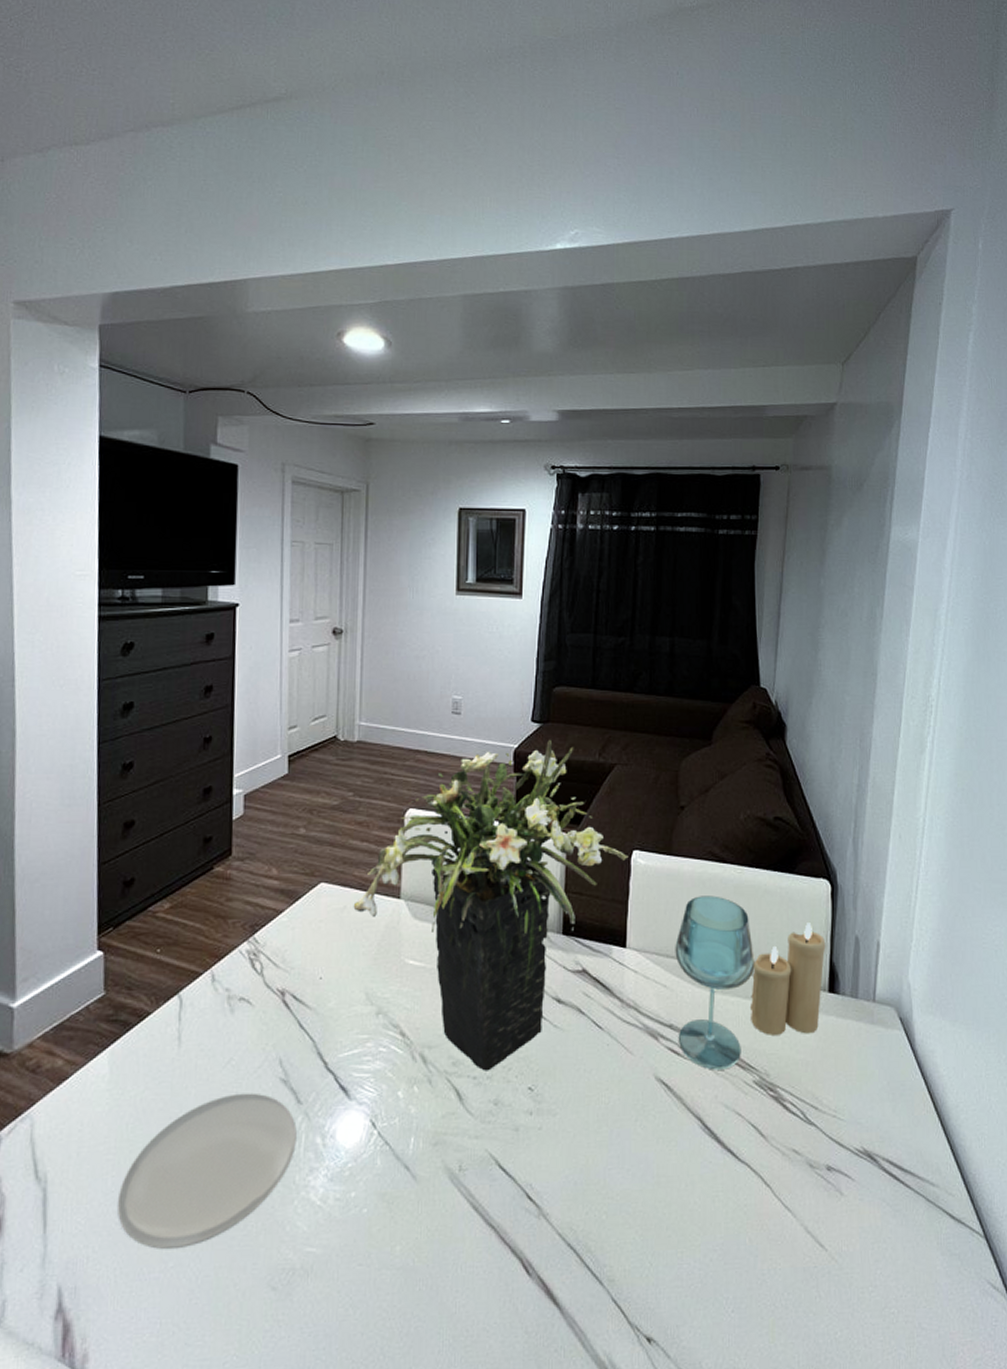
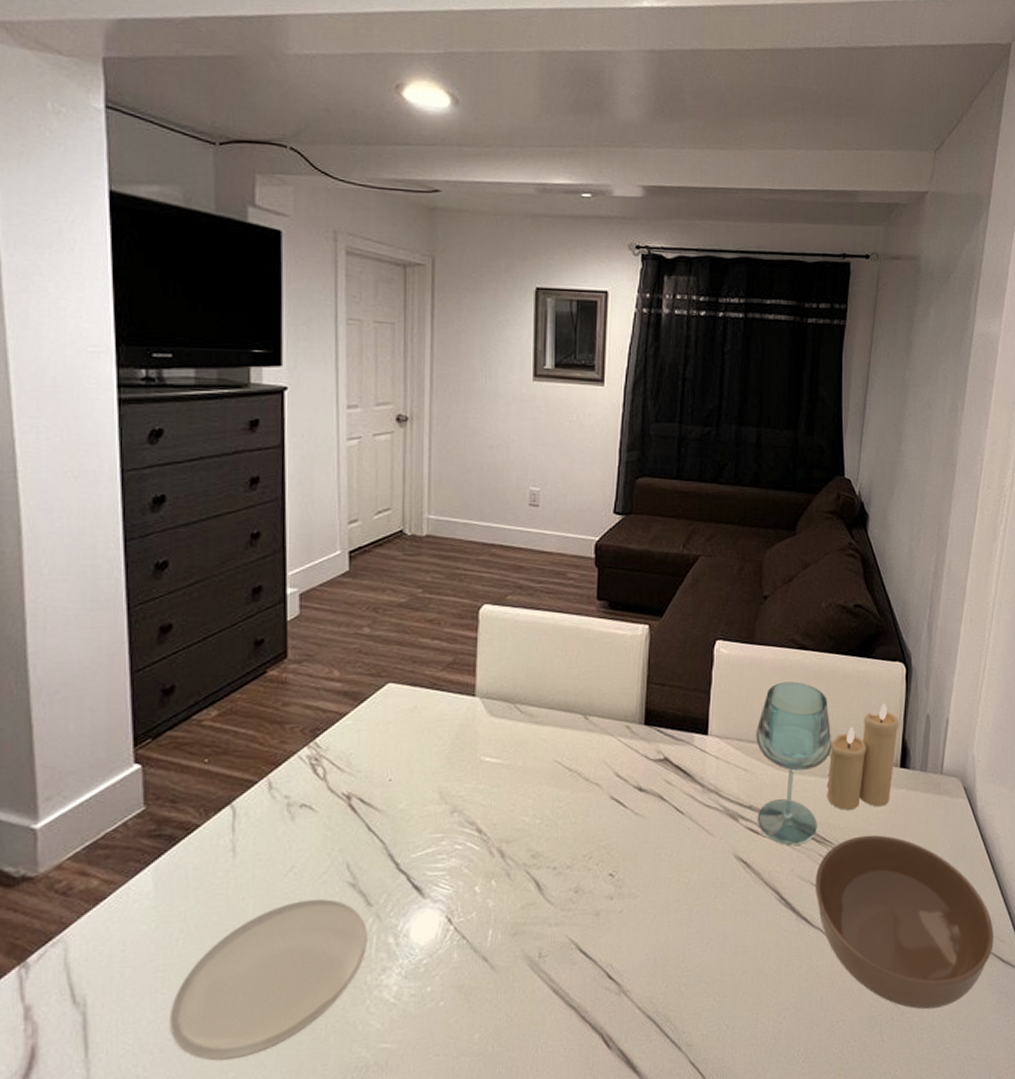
flower arrangement: present [353,739,629,1071] -> none [424,531,712,861]
bowl: none [740,1064,941,1266] -> present [815,835,994,1010]

